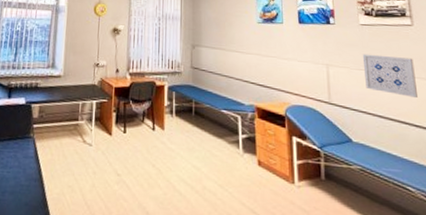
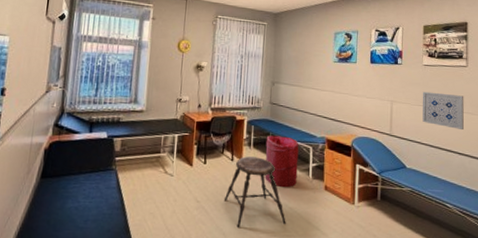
stool: none [146,125,216,206] -> present [224,156,286,227]
laundry hamper: none [189,102,226,162] -> present [265,135,299,188]

